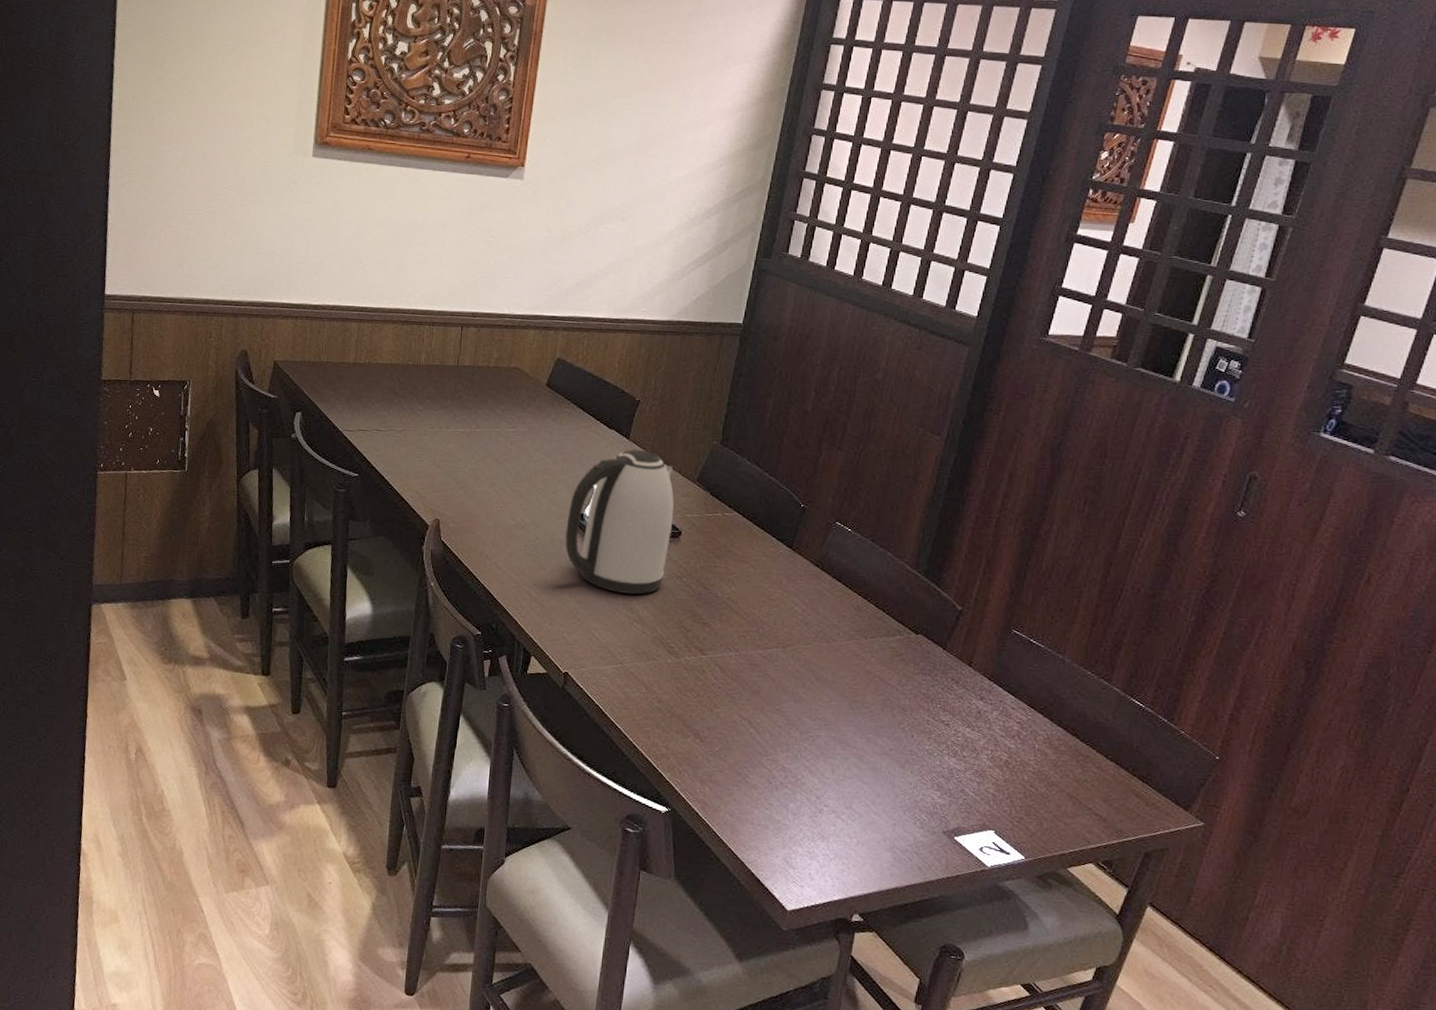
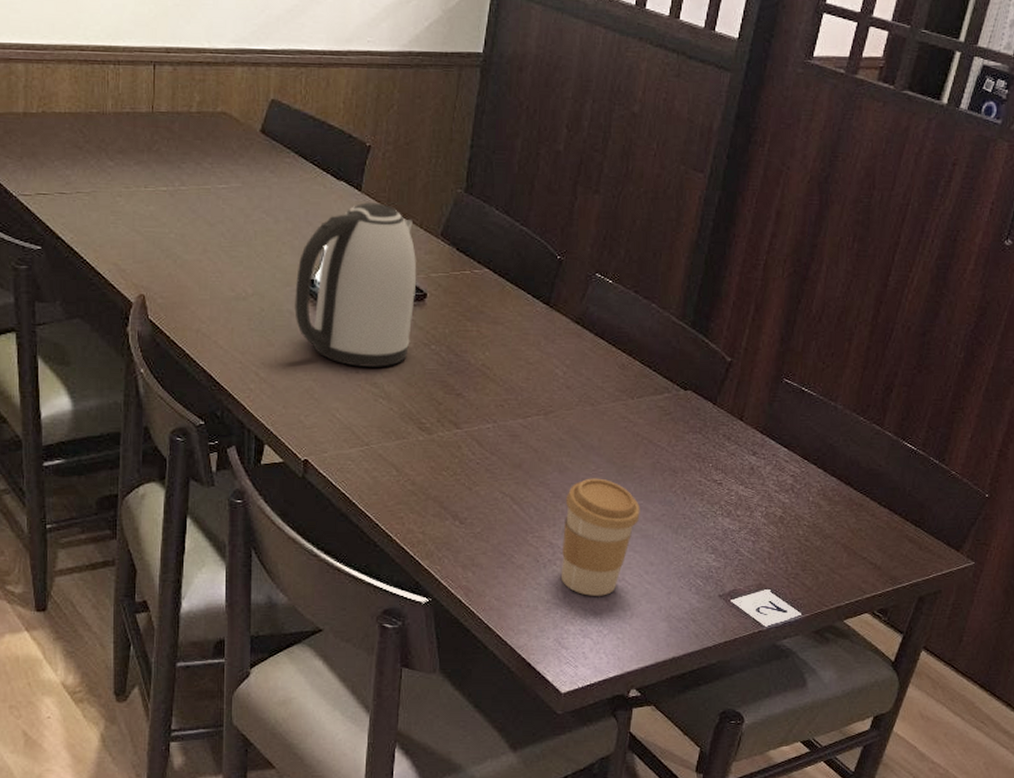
coffee cup: none [792,709,870,822] -> present [562,478,640,596]

